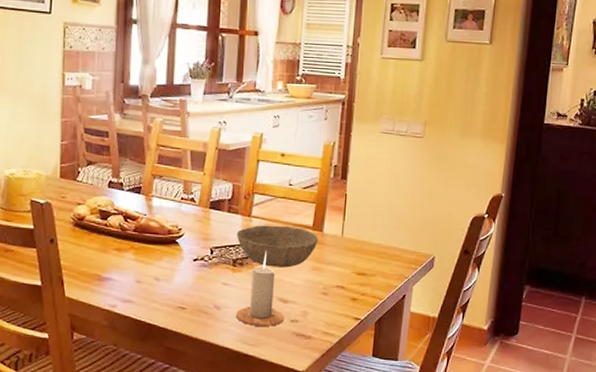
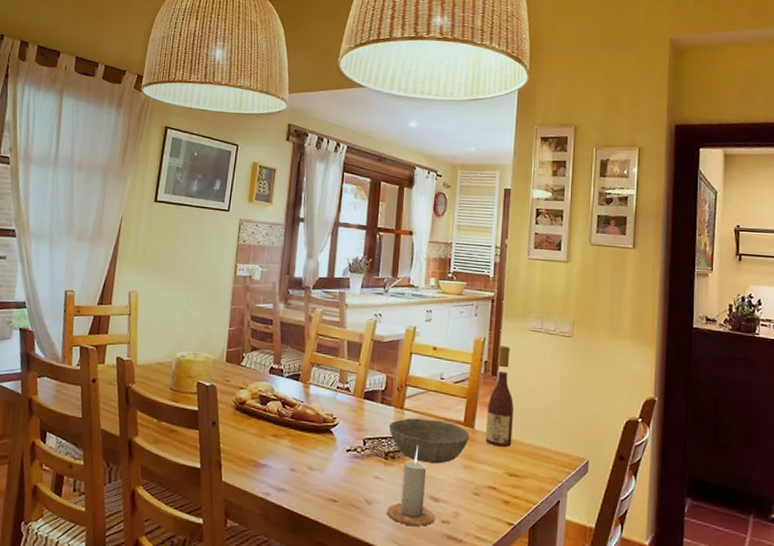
wine bottle: none [334,149,363,249] -> present [485,346,514,448]

